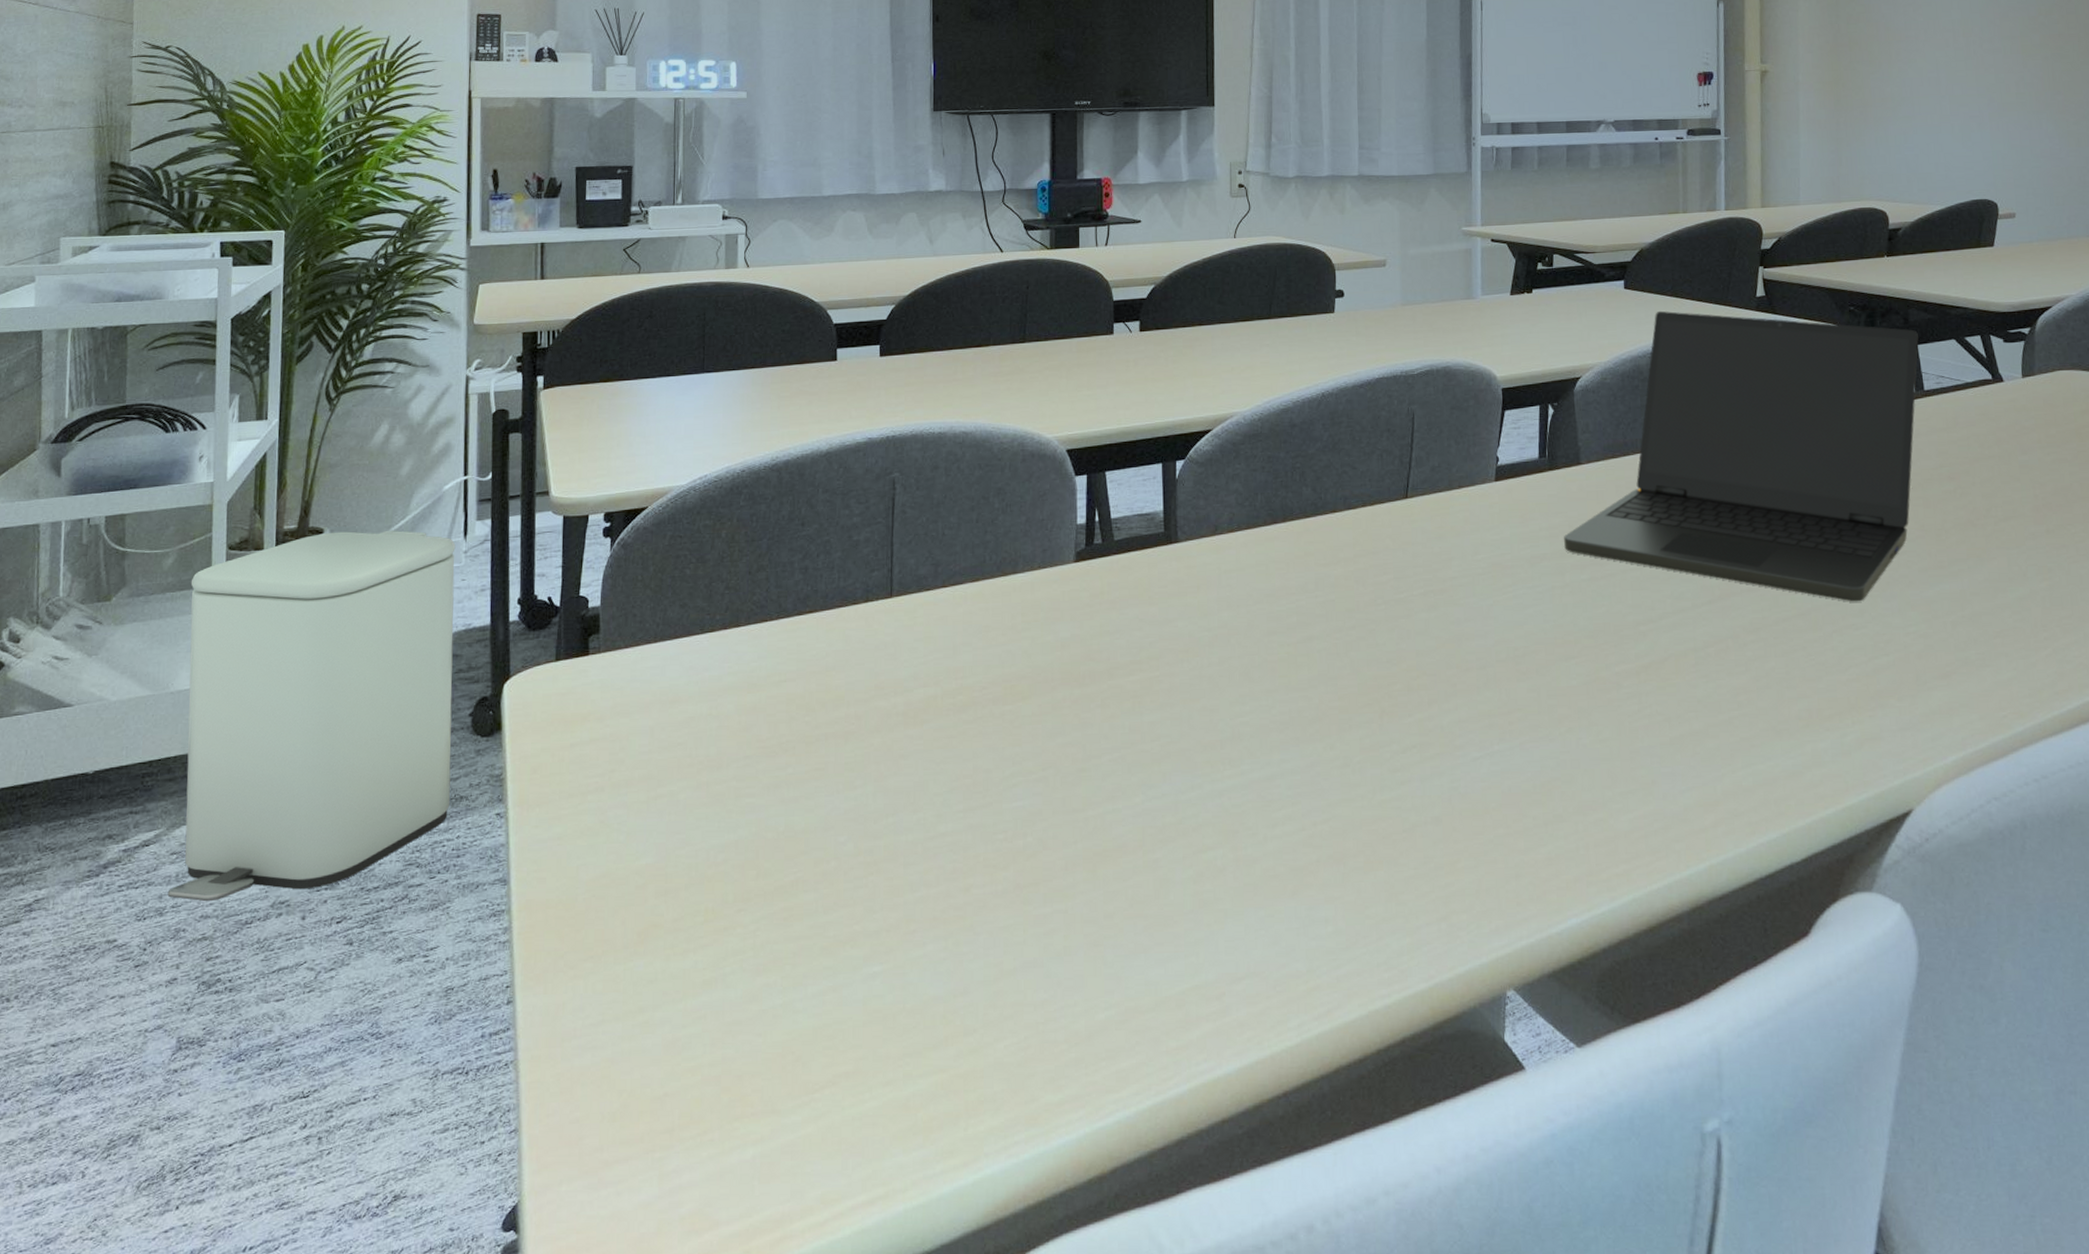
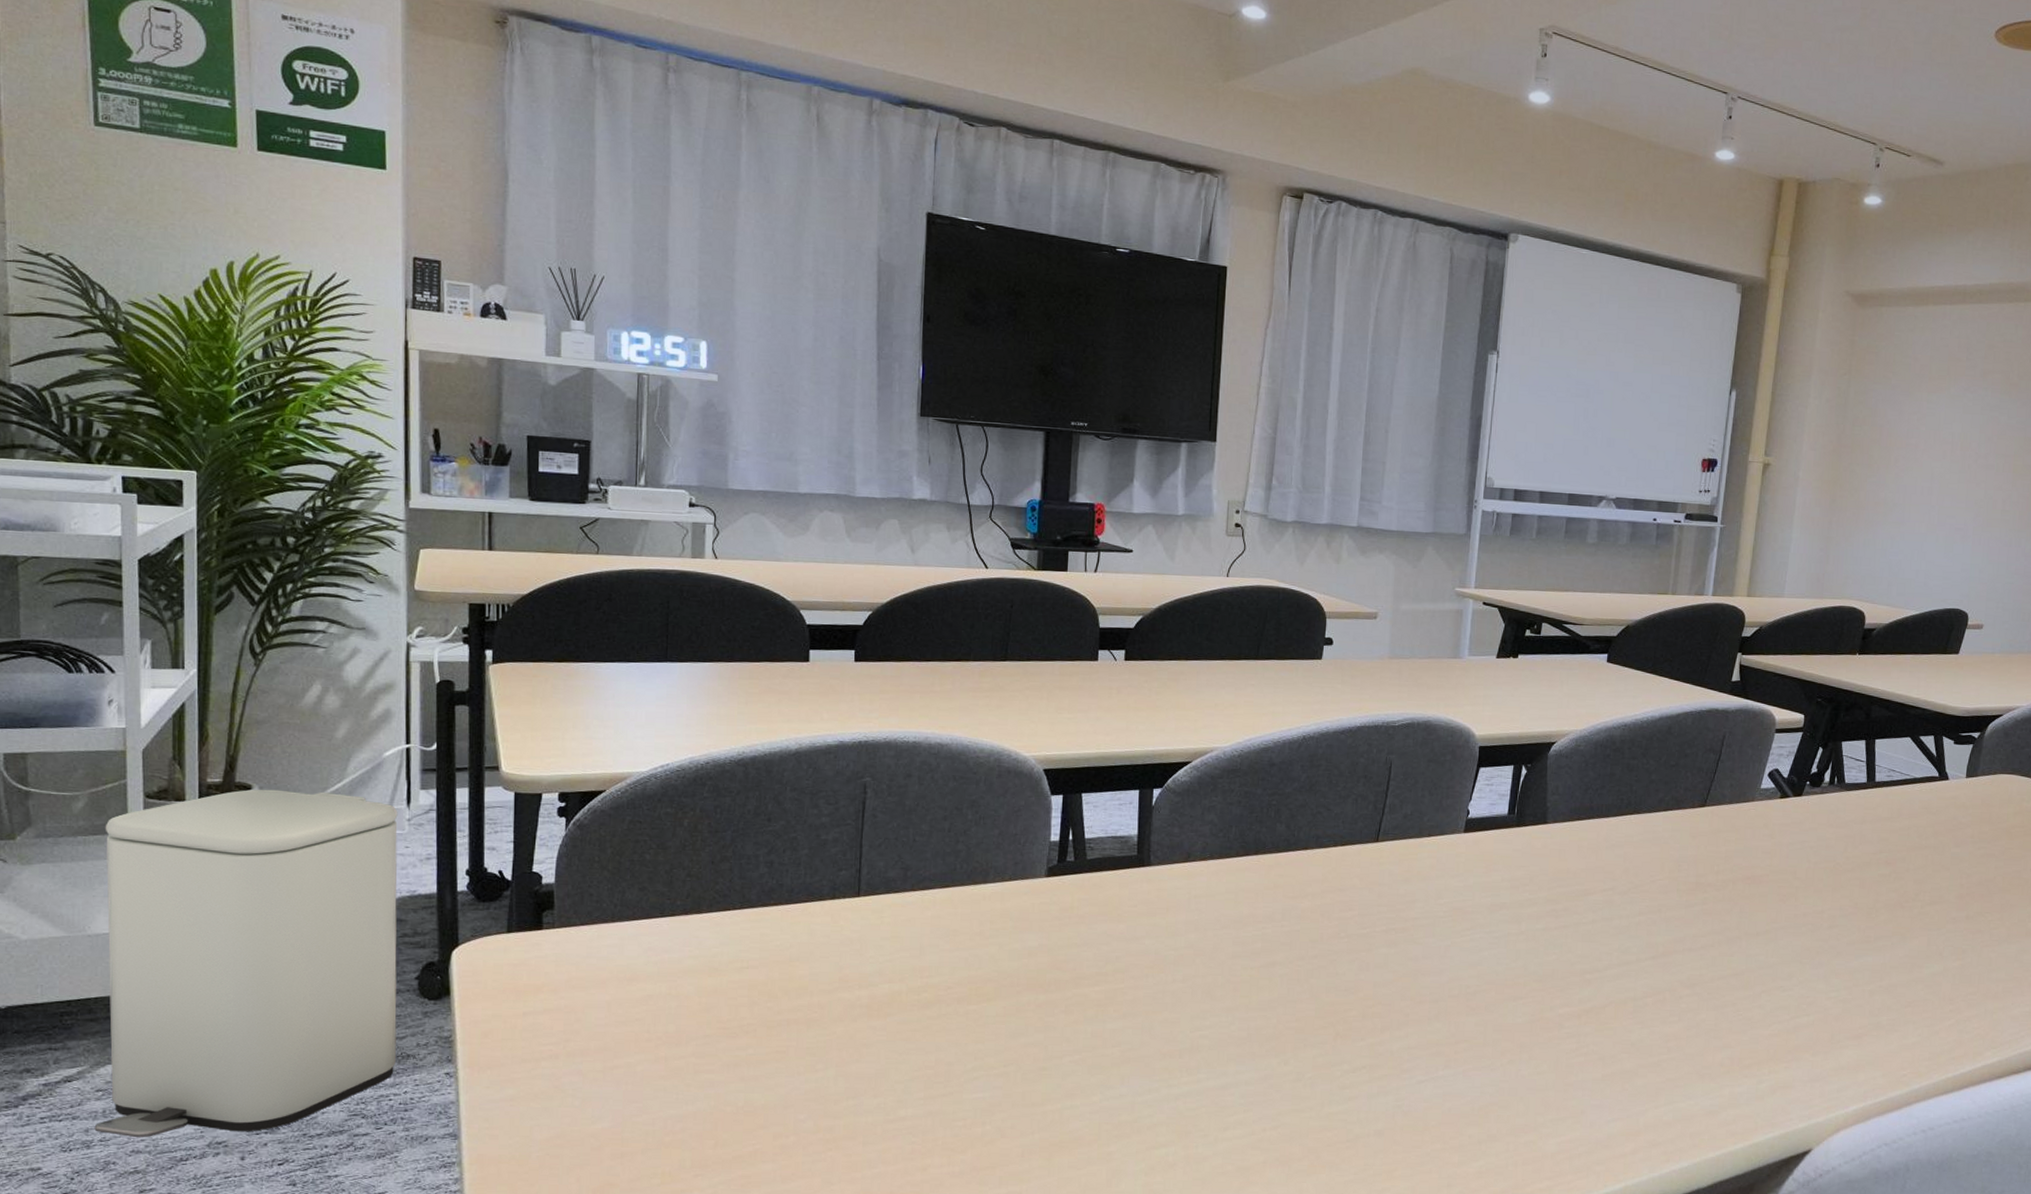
laptop: present [1564,310,1919,602] -> none [1523,686,1877,967]

